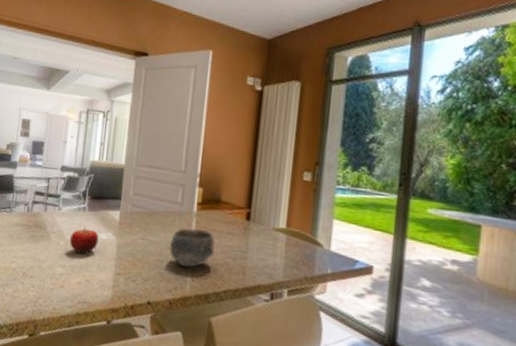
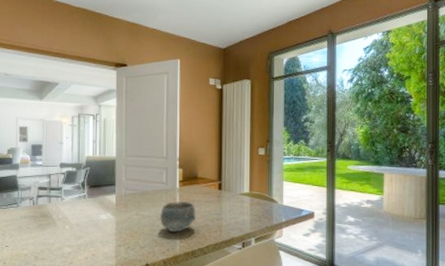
fruit: present [70,227,99,254] -> none [74,211,100,234]

